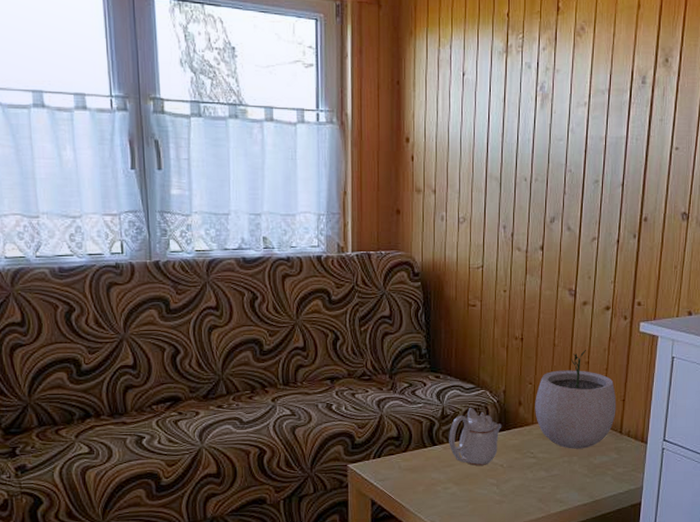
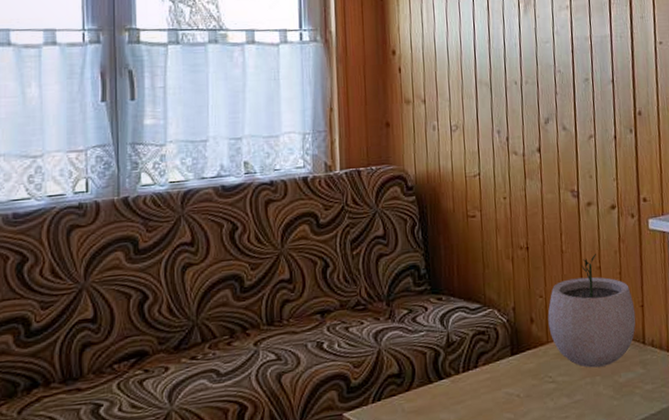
teapot: present [449,407,502,466] -> none [456,330,515,399]

